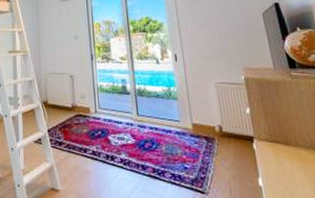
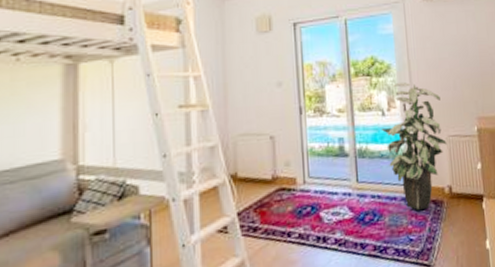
indoor plant: none [156,37,215,144] -> present [381,81,447,211]

